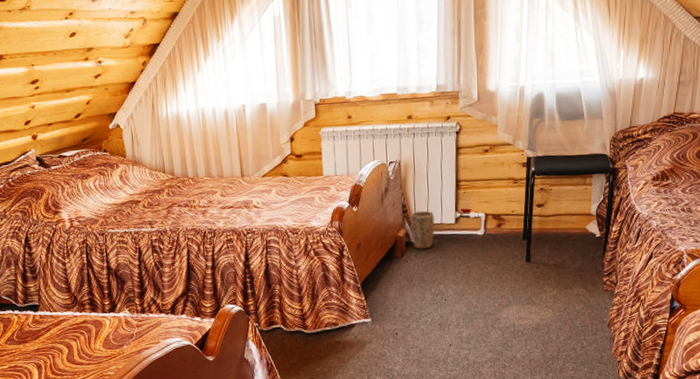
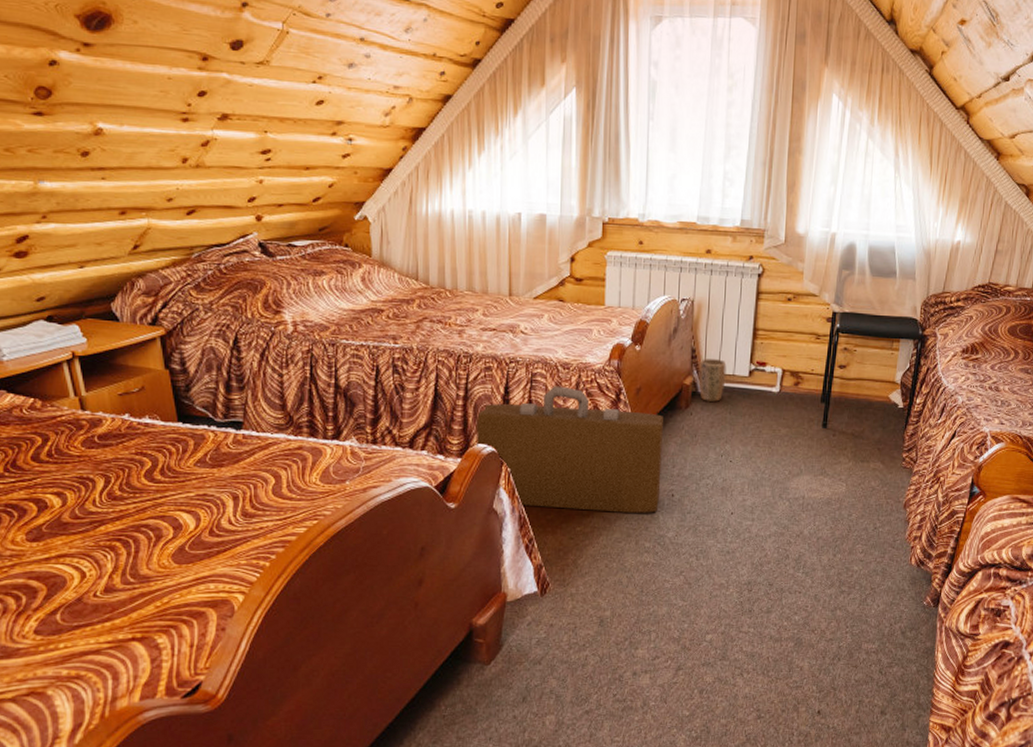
suitcase: none [224,249,386,354] -> present [477,386,663,513]

